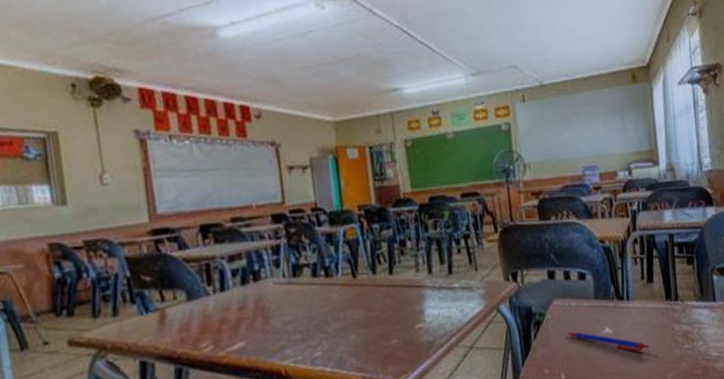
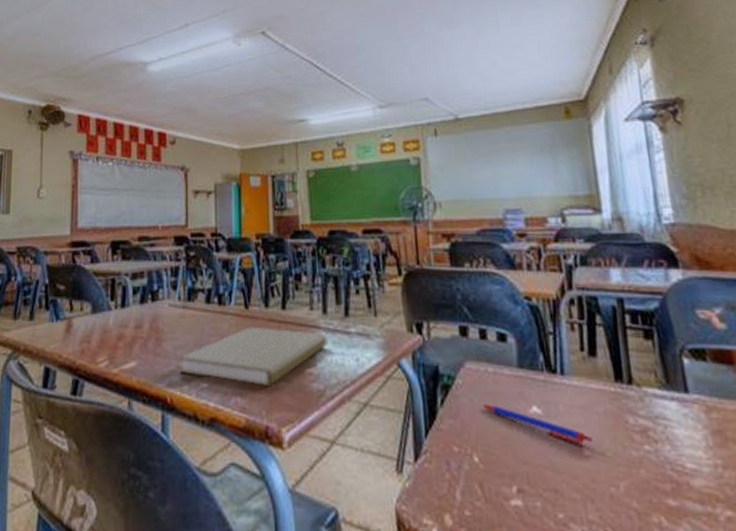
book: none [289,290,434,347] -> present [179,326,328,387]

